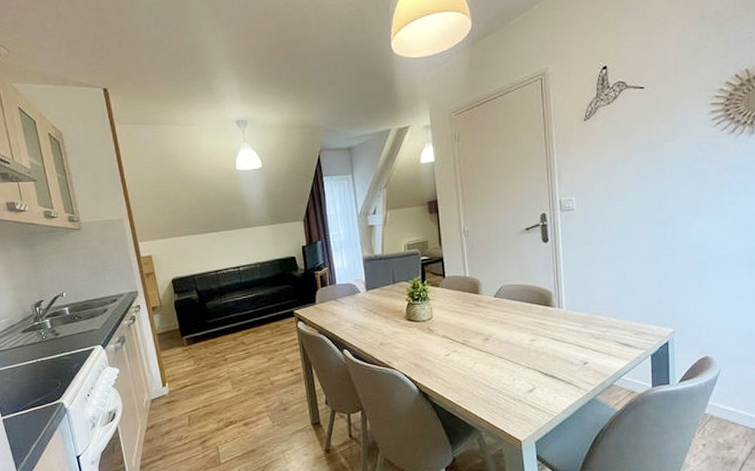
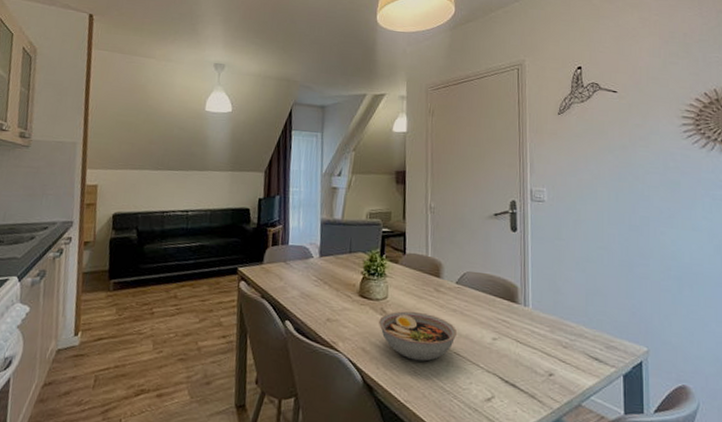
bowl: none [426,327,498,368] -> present [378,311,457,362]

